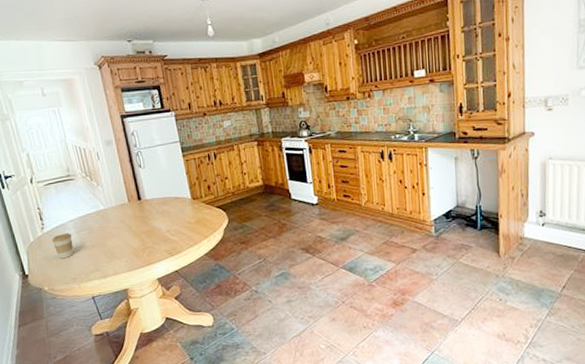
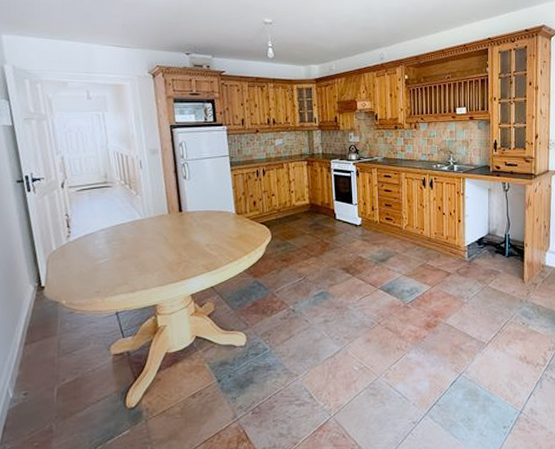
coffee cup: present [52,233,74,259] -> none [78,242,102,270]

